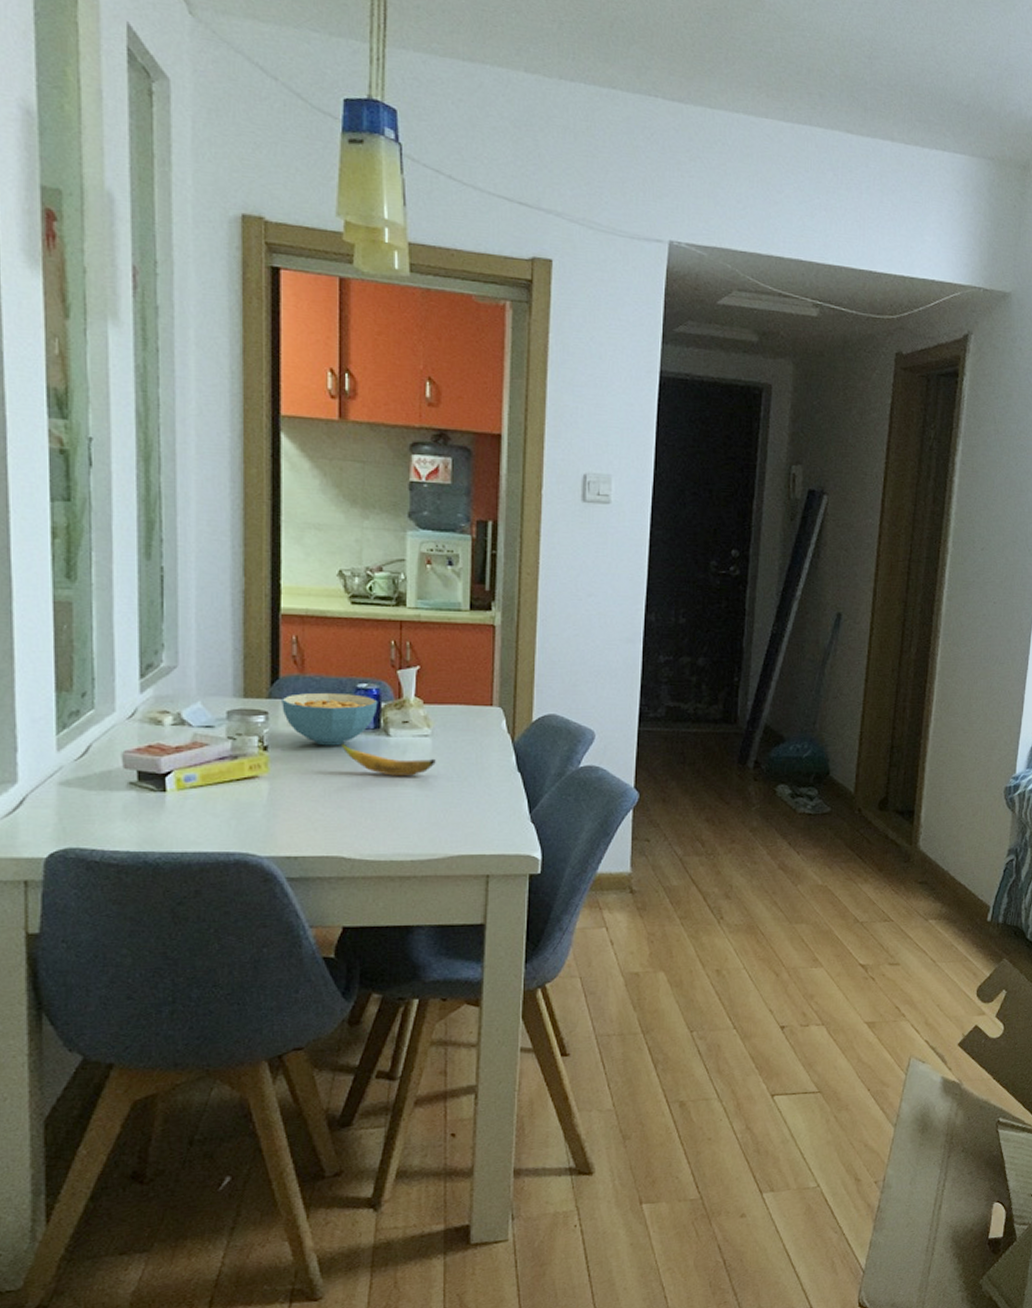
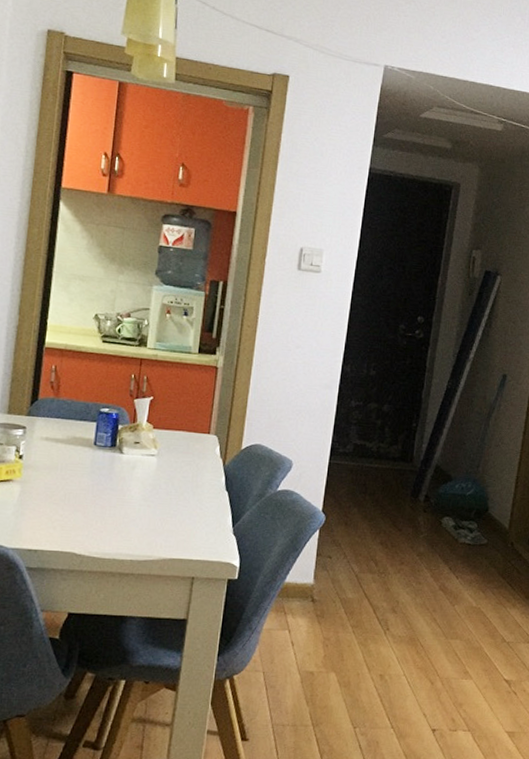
cereal bowl: present [282,692,378,746] -> none [37,413,116,459]
banana: present [340,743,436,776] -> none [82,457,159,488]

